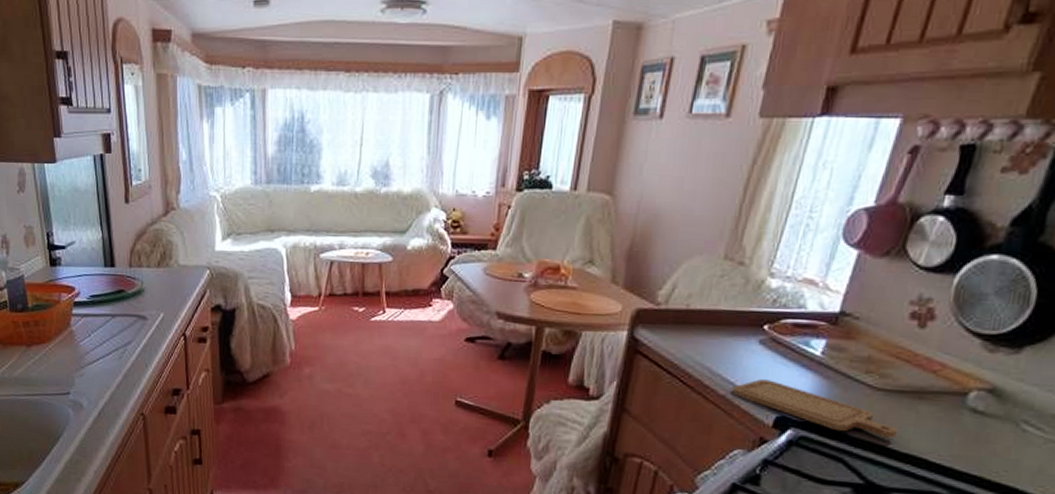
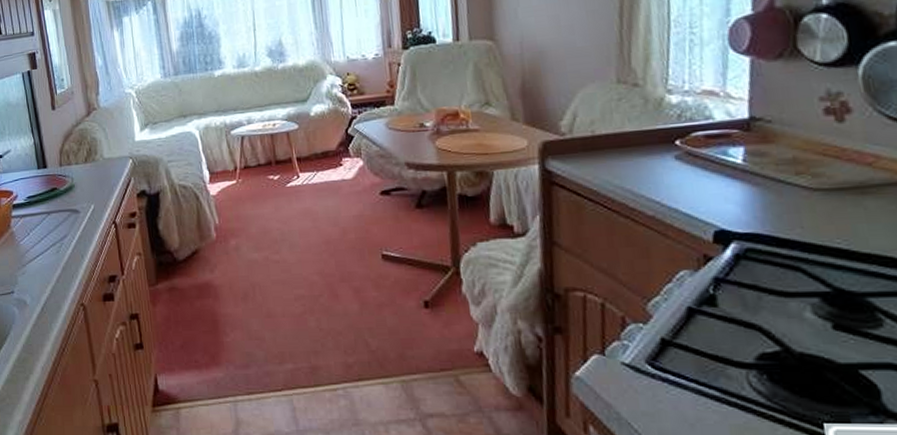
chopping board: present [731,379,899,439] -> none [659,194,852,240]

